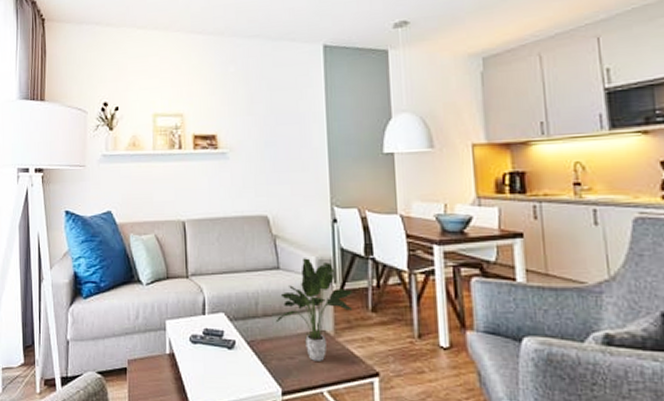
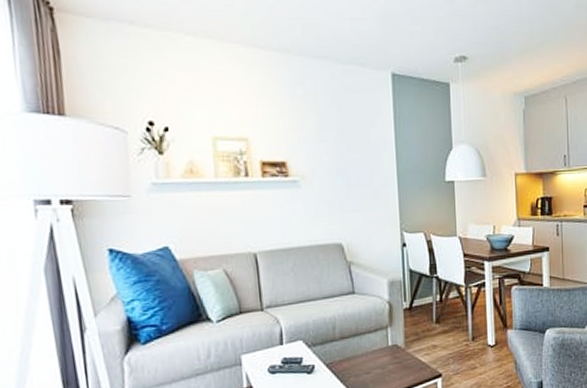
potted plant: present [275,258,353,361] -> none [352,281,421,373]

